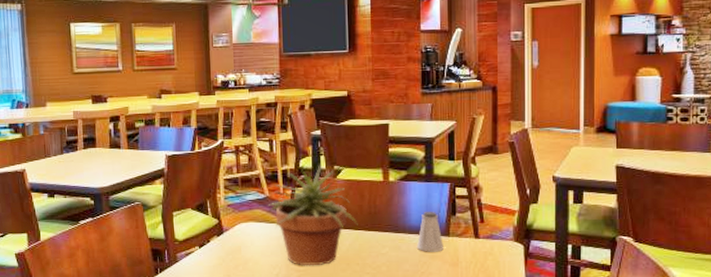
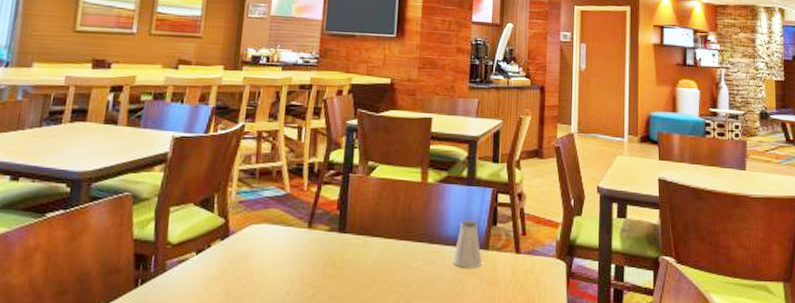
potted plant: present [269,163,358,266] -> none [288,157,389,281]

